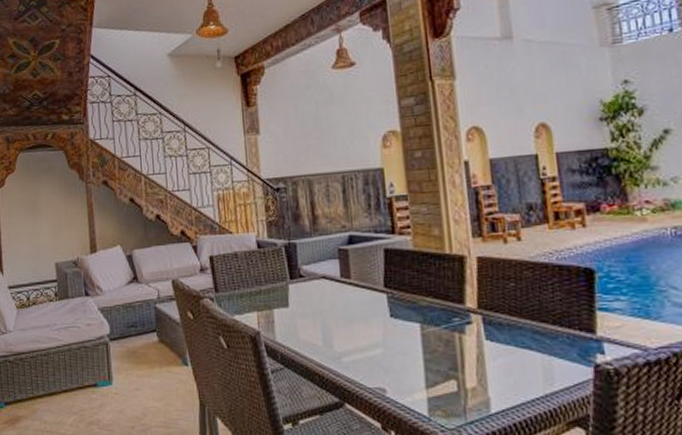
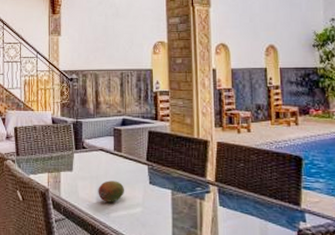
fruit: none [323,316,359,344] -> present [98,180,125,202]

